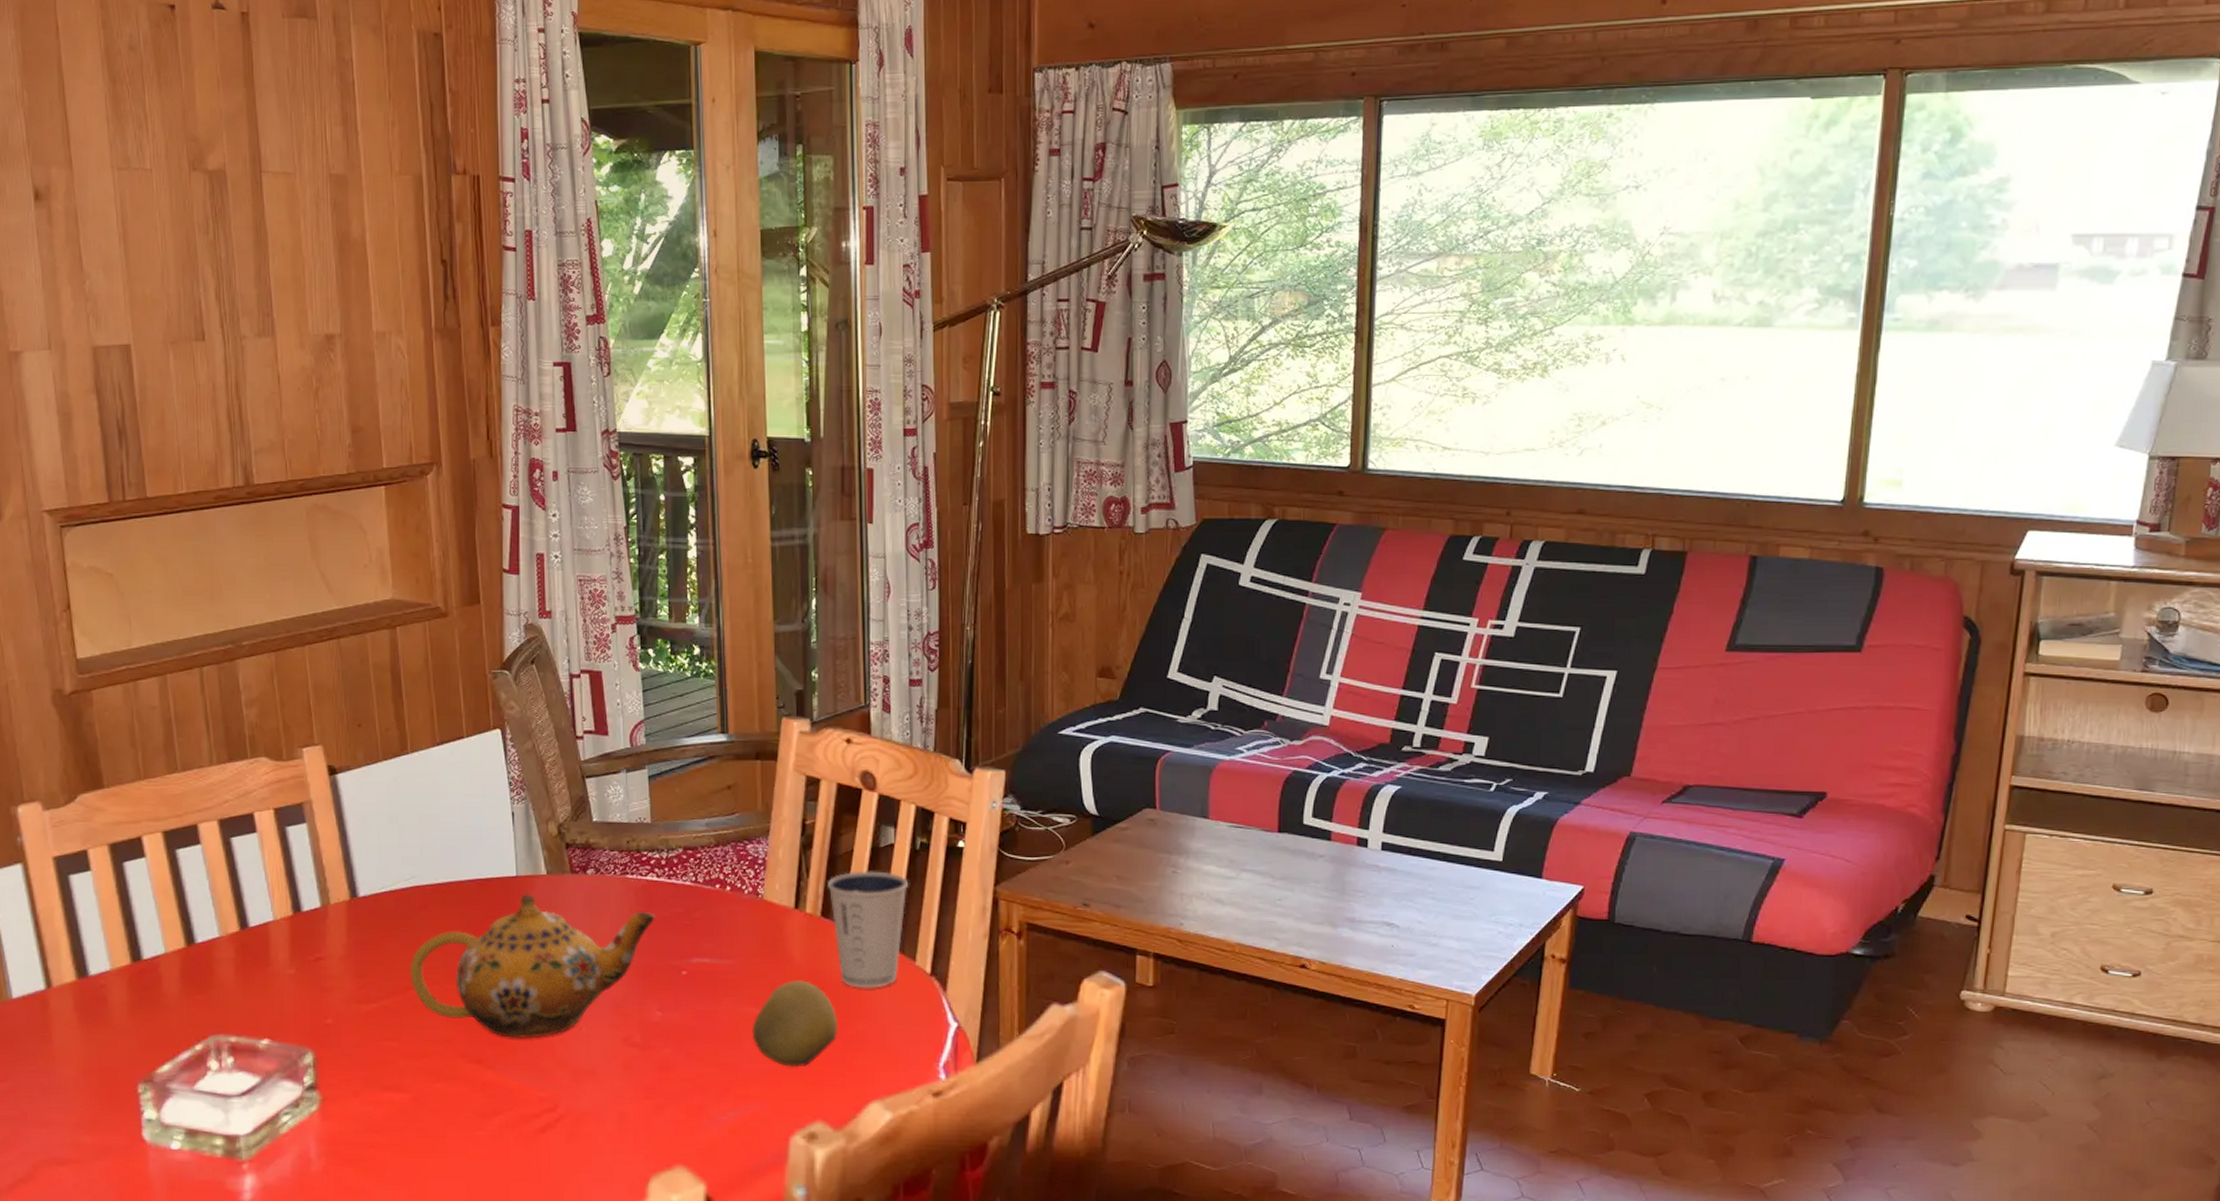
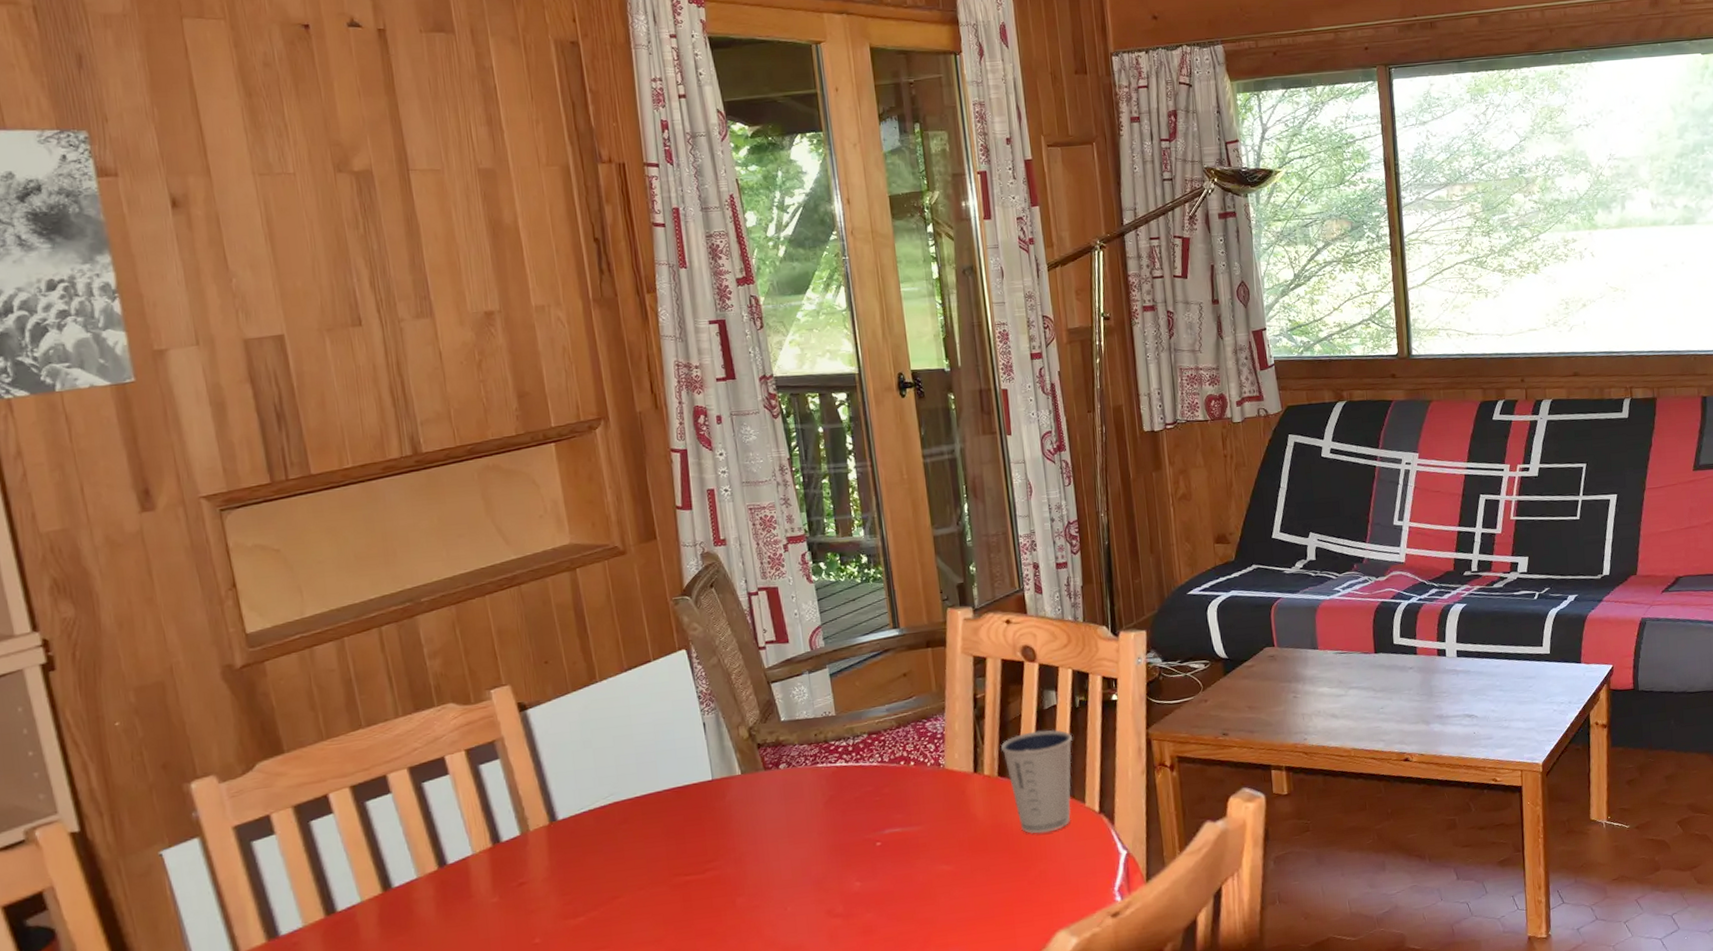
teapot: present [409,893,655,1038] -> none [614,793,847,928]
fruit: present [752,979,837,1067] -> none [945,834,1023,913]

